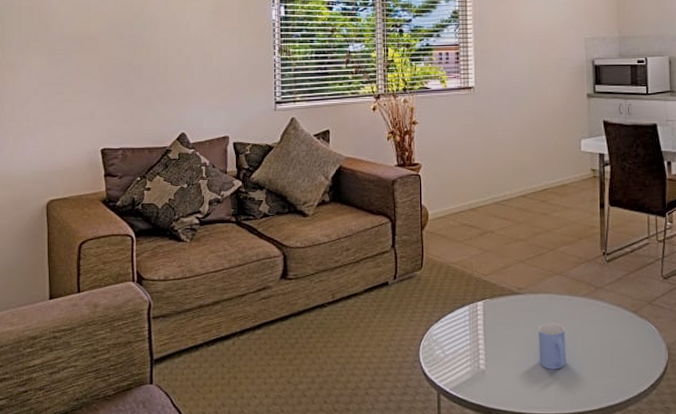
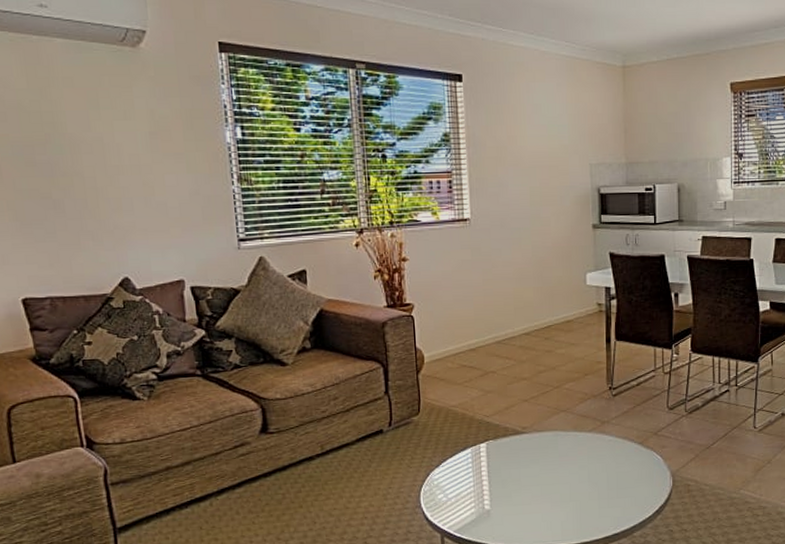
mug: present [538,323,567,370] -> none [543,459,573,504]

